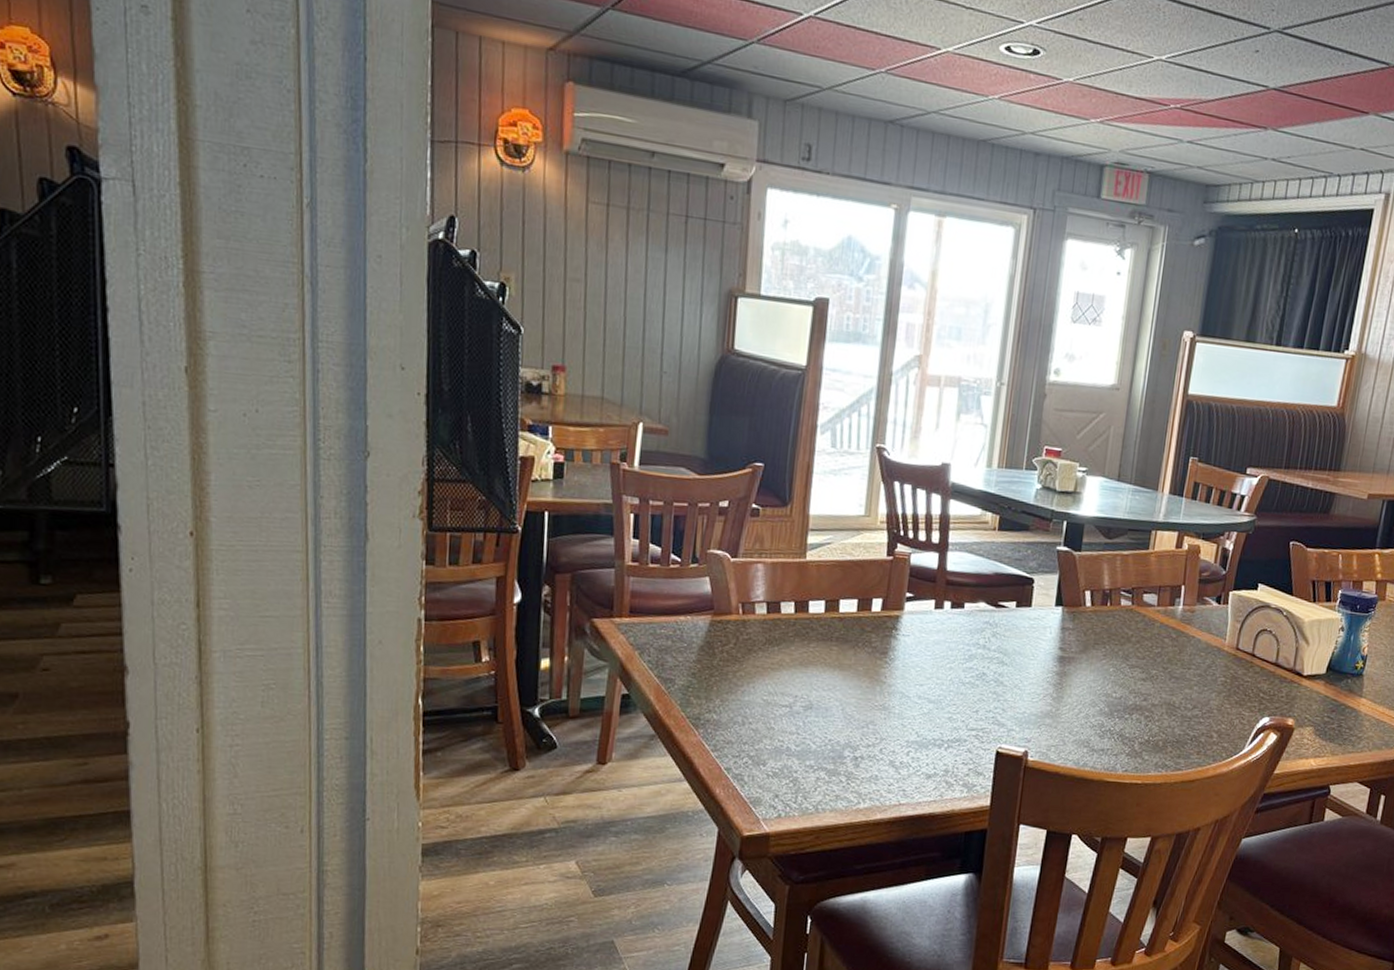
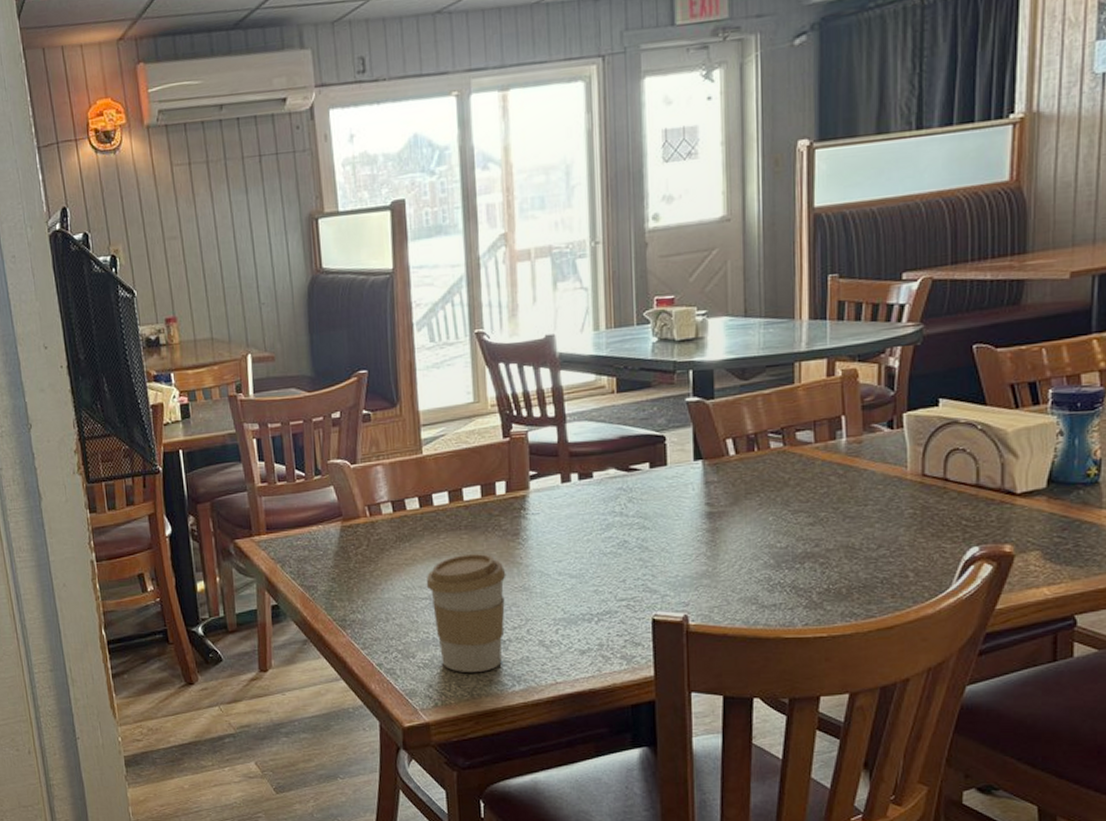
coffee cup: none [788,666,869,787] -> present [426,553,506,672]

